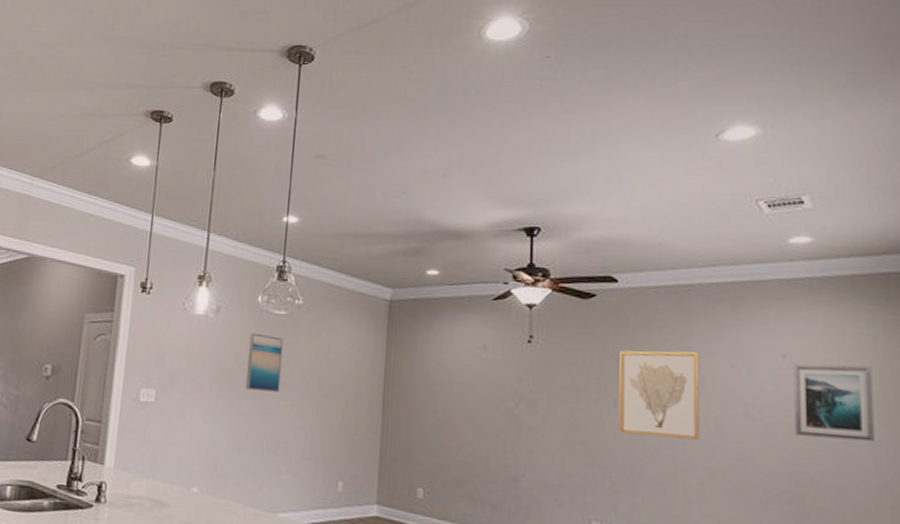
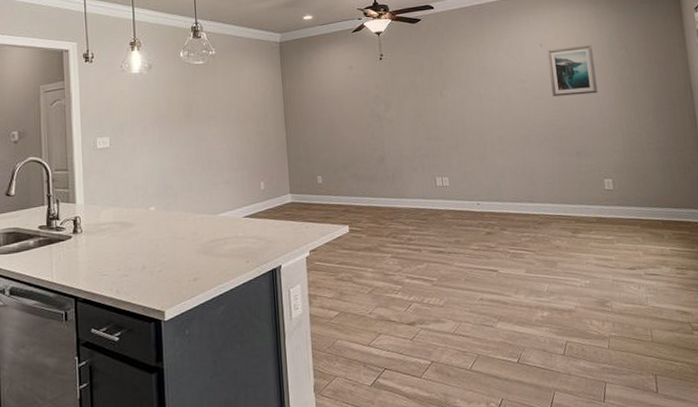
wall art: present [246,333,284,392] -> none [177,81,207,125]
wall art: present [619,350,700,440] -> none [440,51,496,114]

